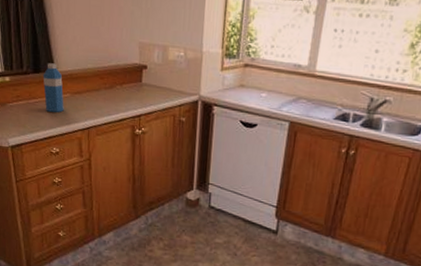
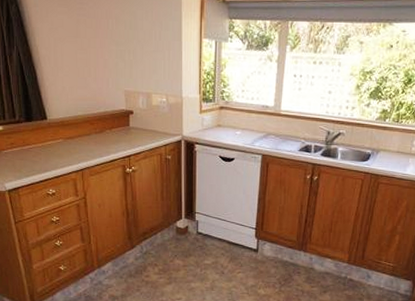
water bottle: present [43,63,64,113] -> none [35,112,58,157]

